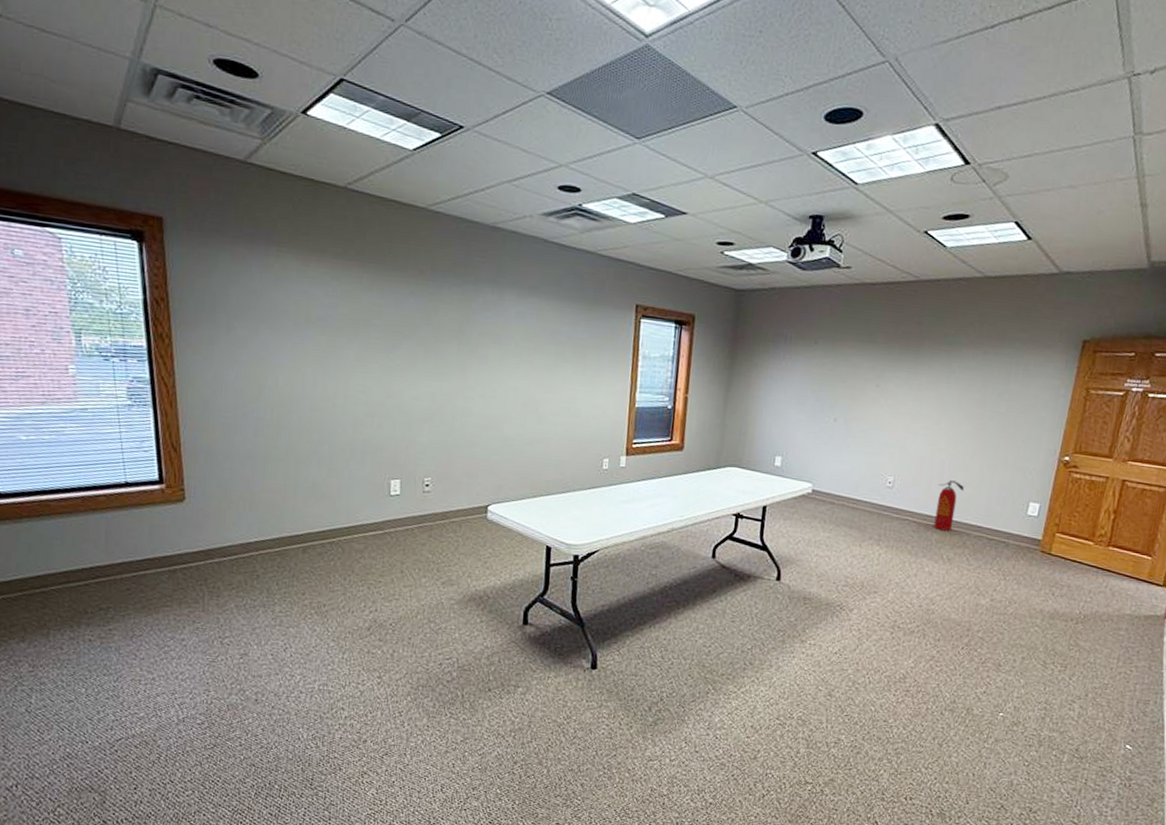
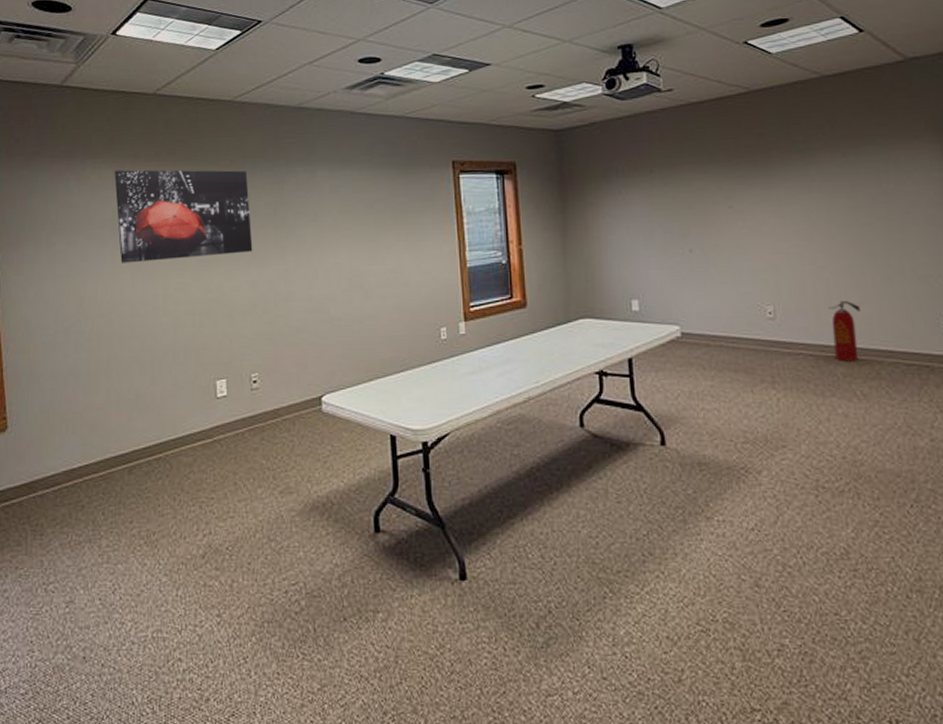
wall art: none [299,262,436,365] -> present [115,169,253,263]

